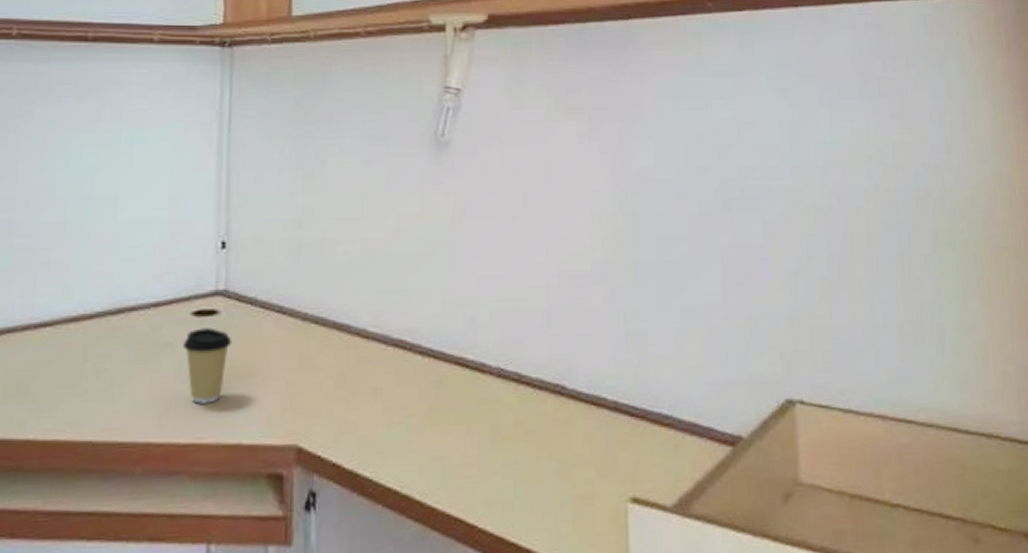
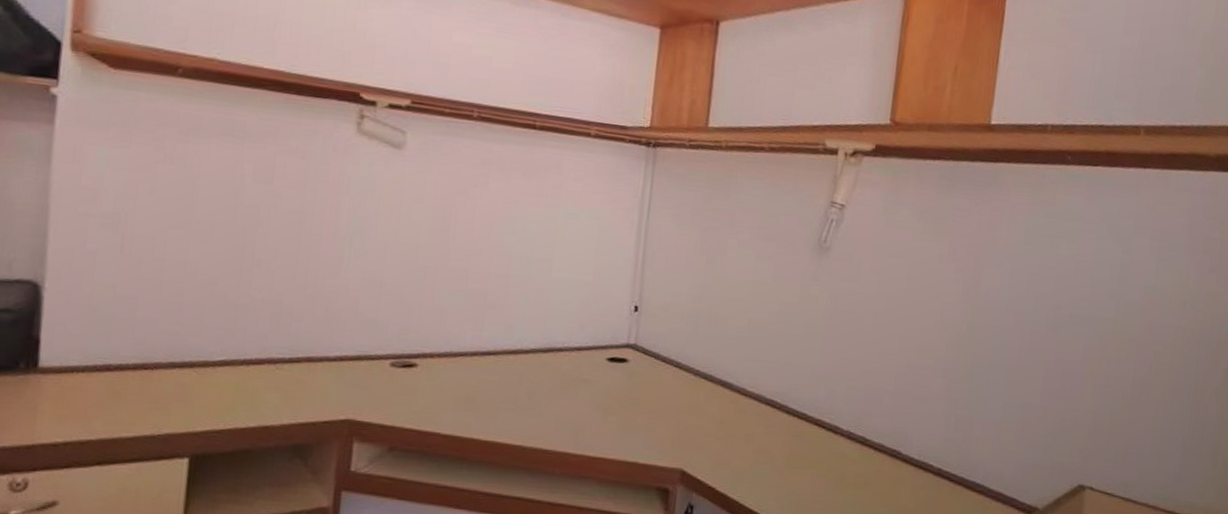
coffee cup: present [182,328,232,404] -> none [597,371,638,429]

